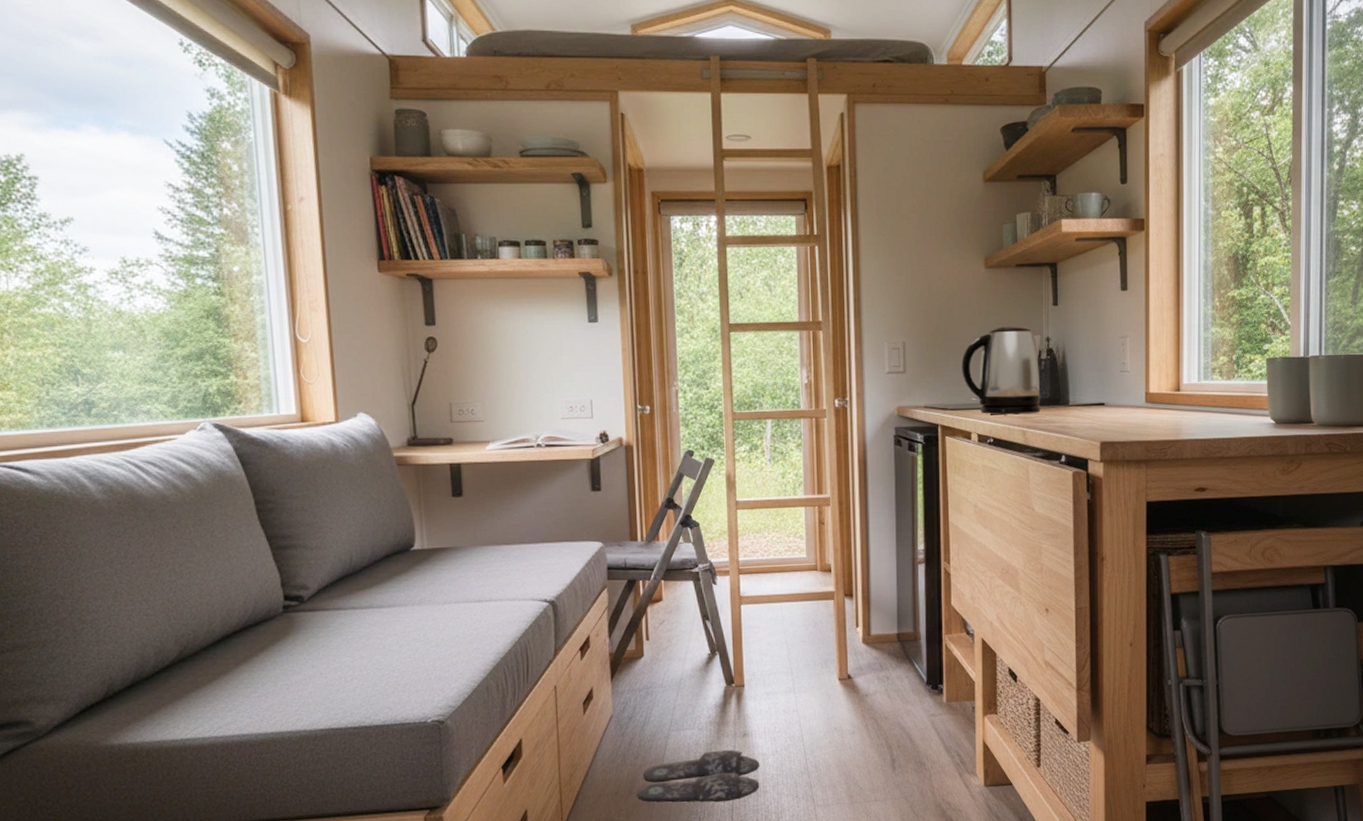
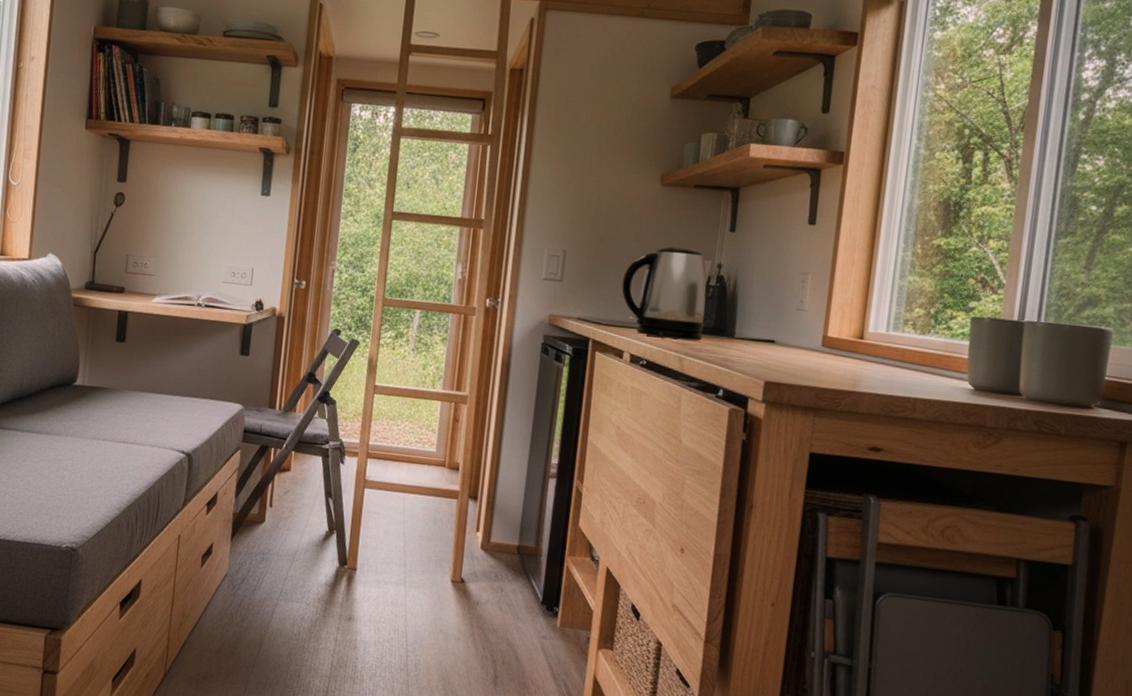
slippers: present [637,749,760,802] -> none [238,628,360,682]

